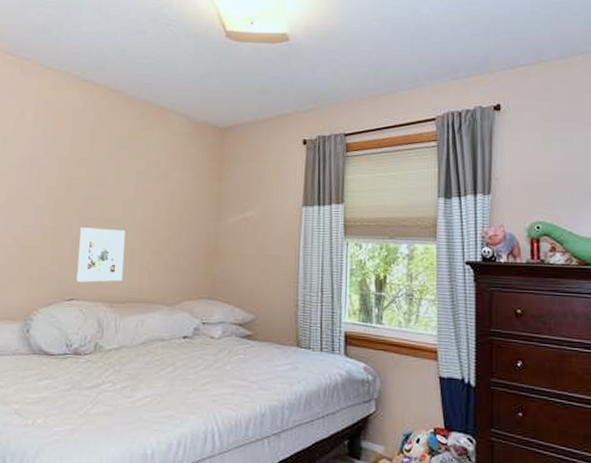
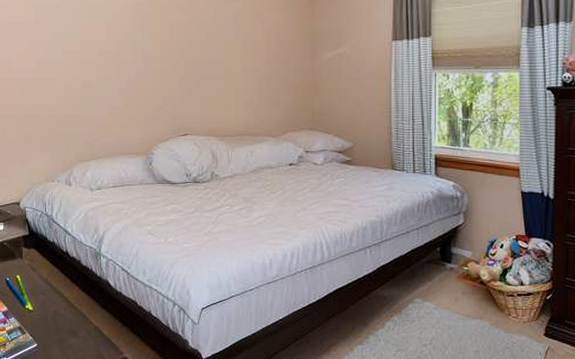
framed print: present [76,227,125,282] -> none [186,69,230,119]

